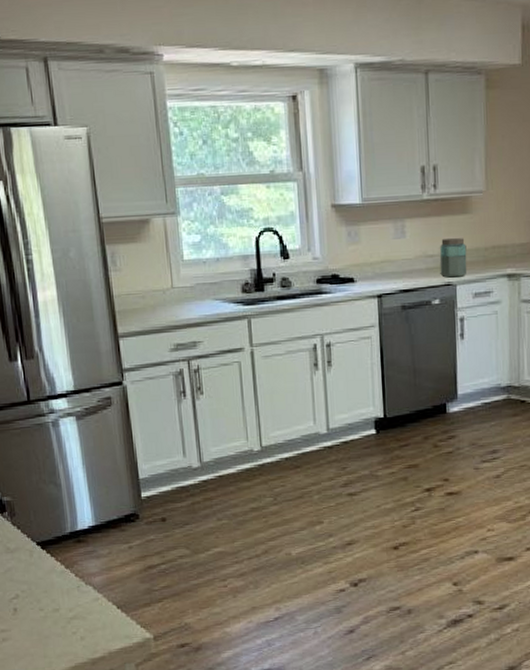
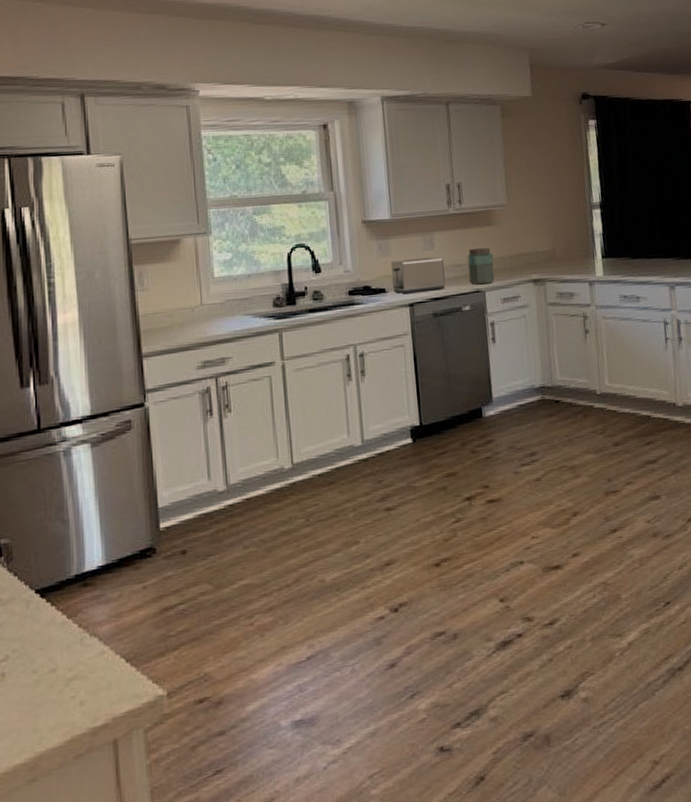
toaster: none [360,246,415,285] -> present [391,257,446,294]

